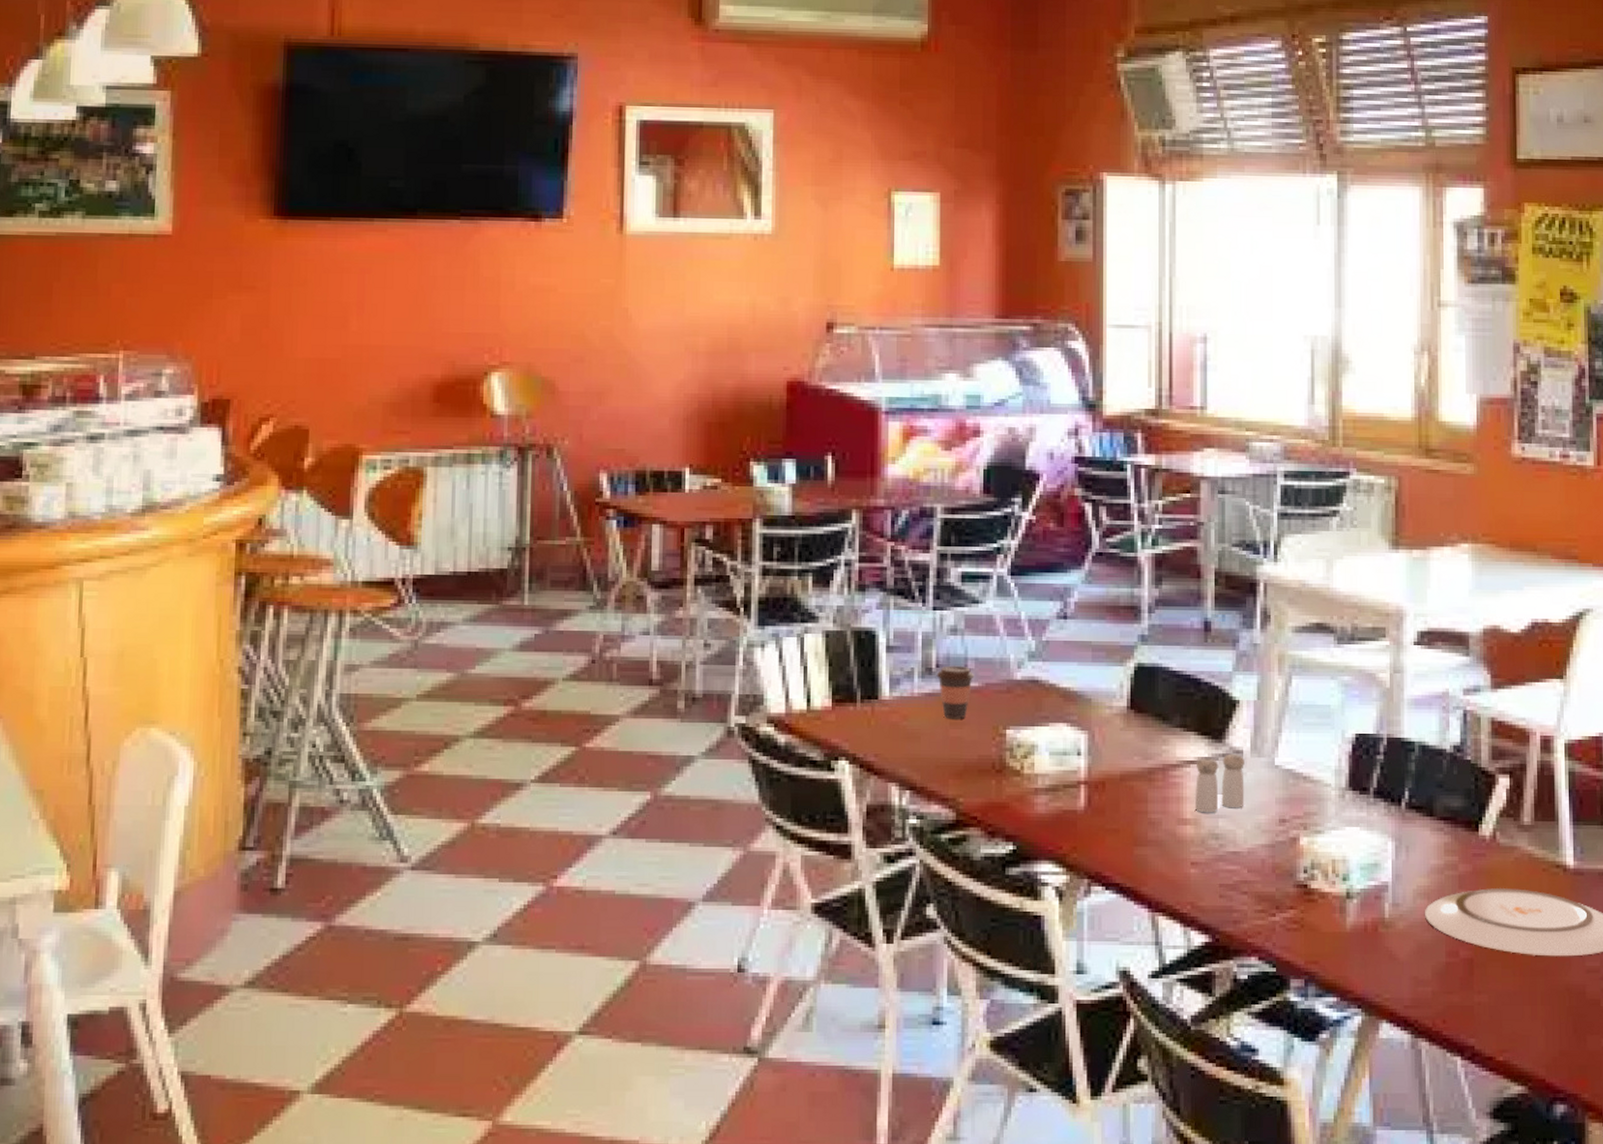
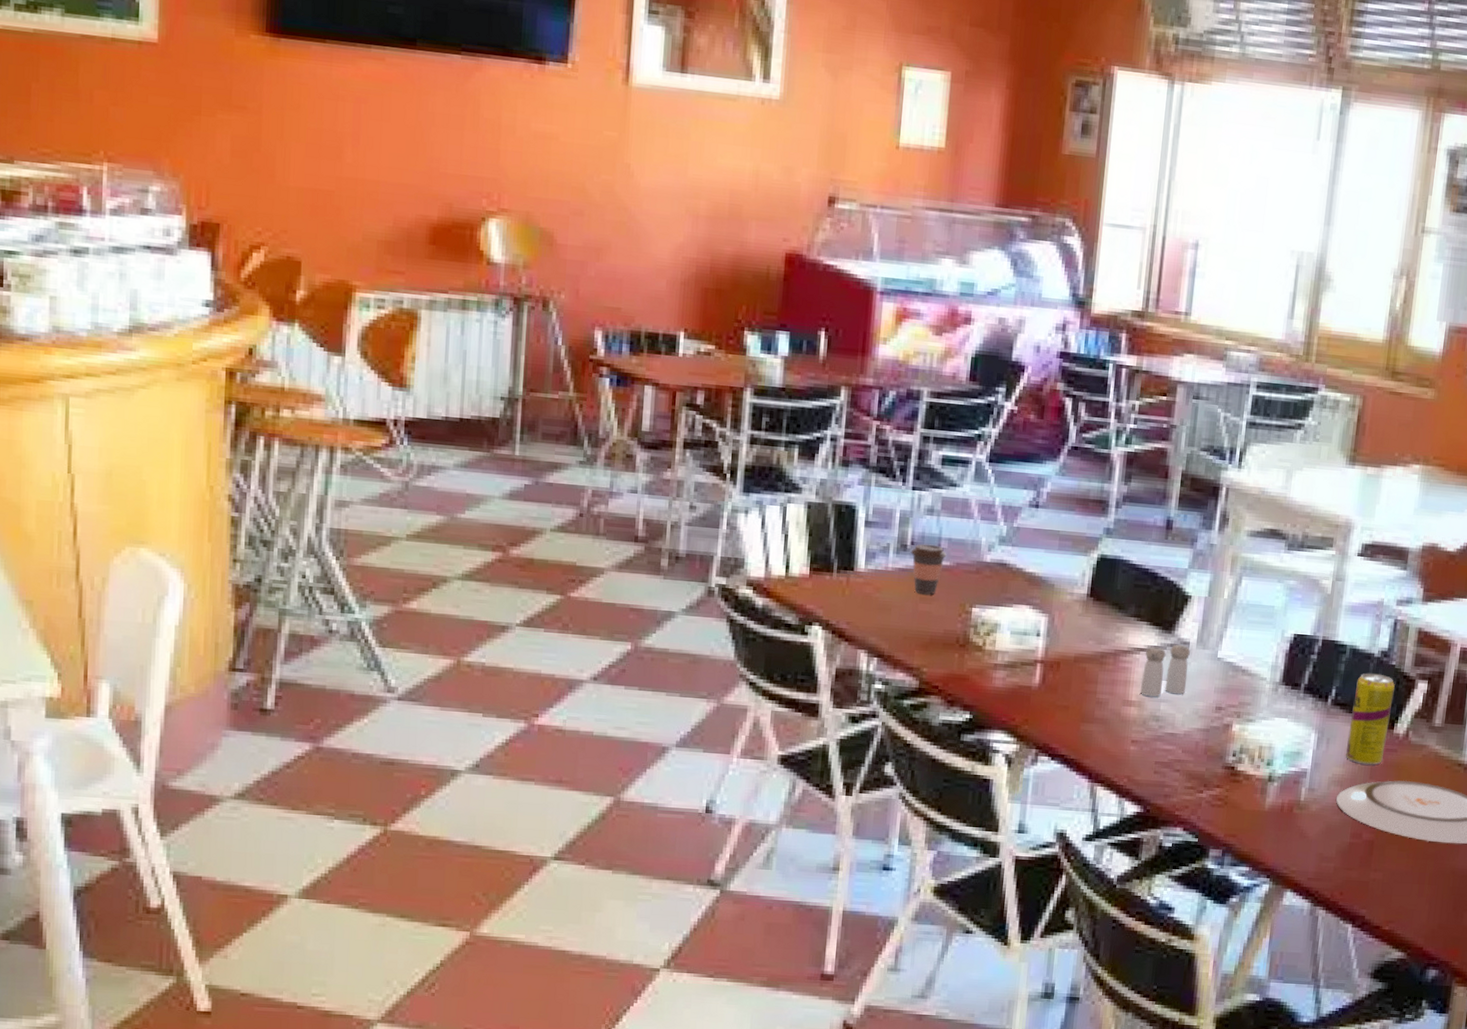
beverage can: none [1428,771,1473,873] -> present [1345,673,1395,765]

